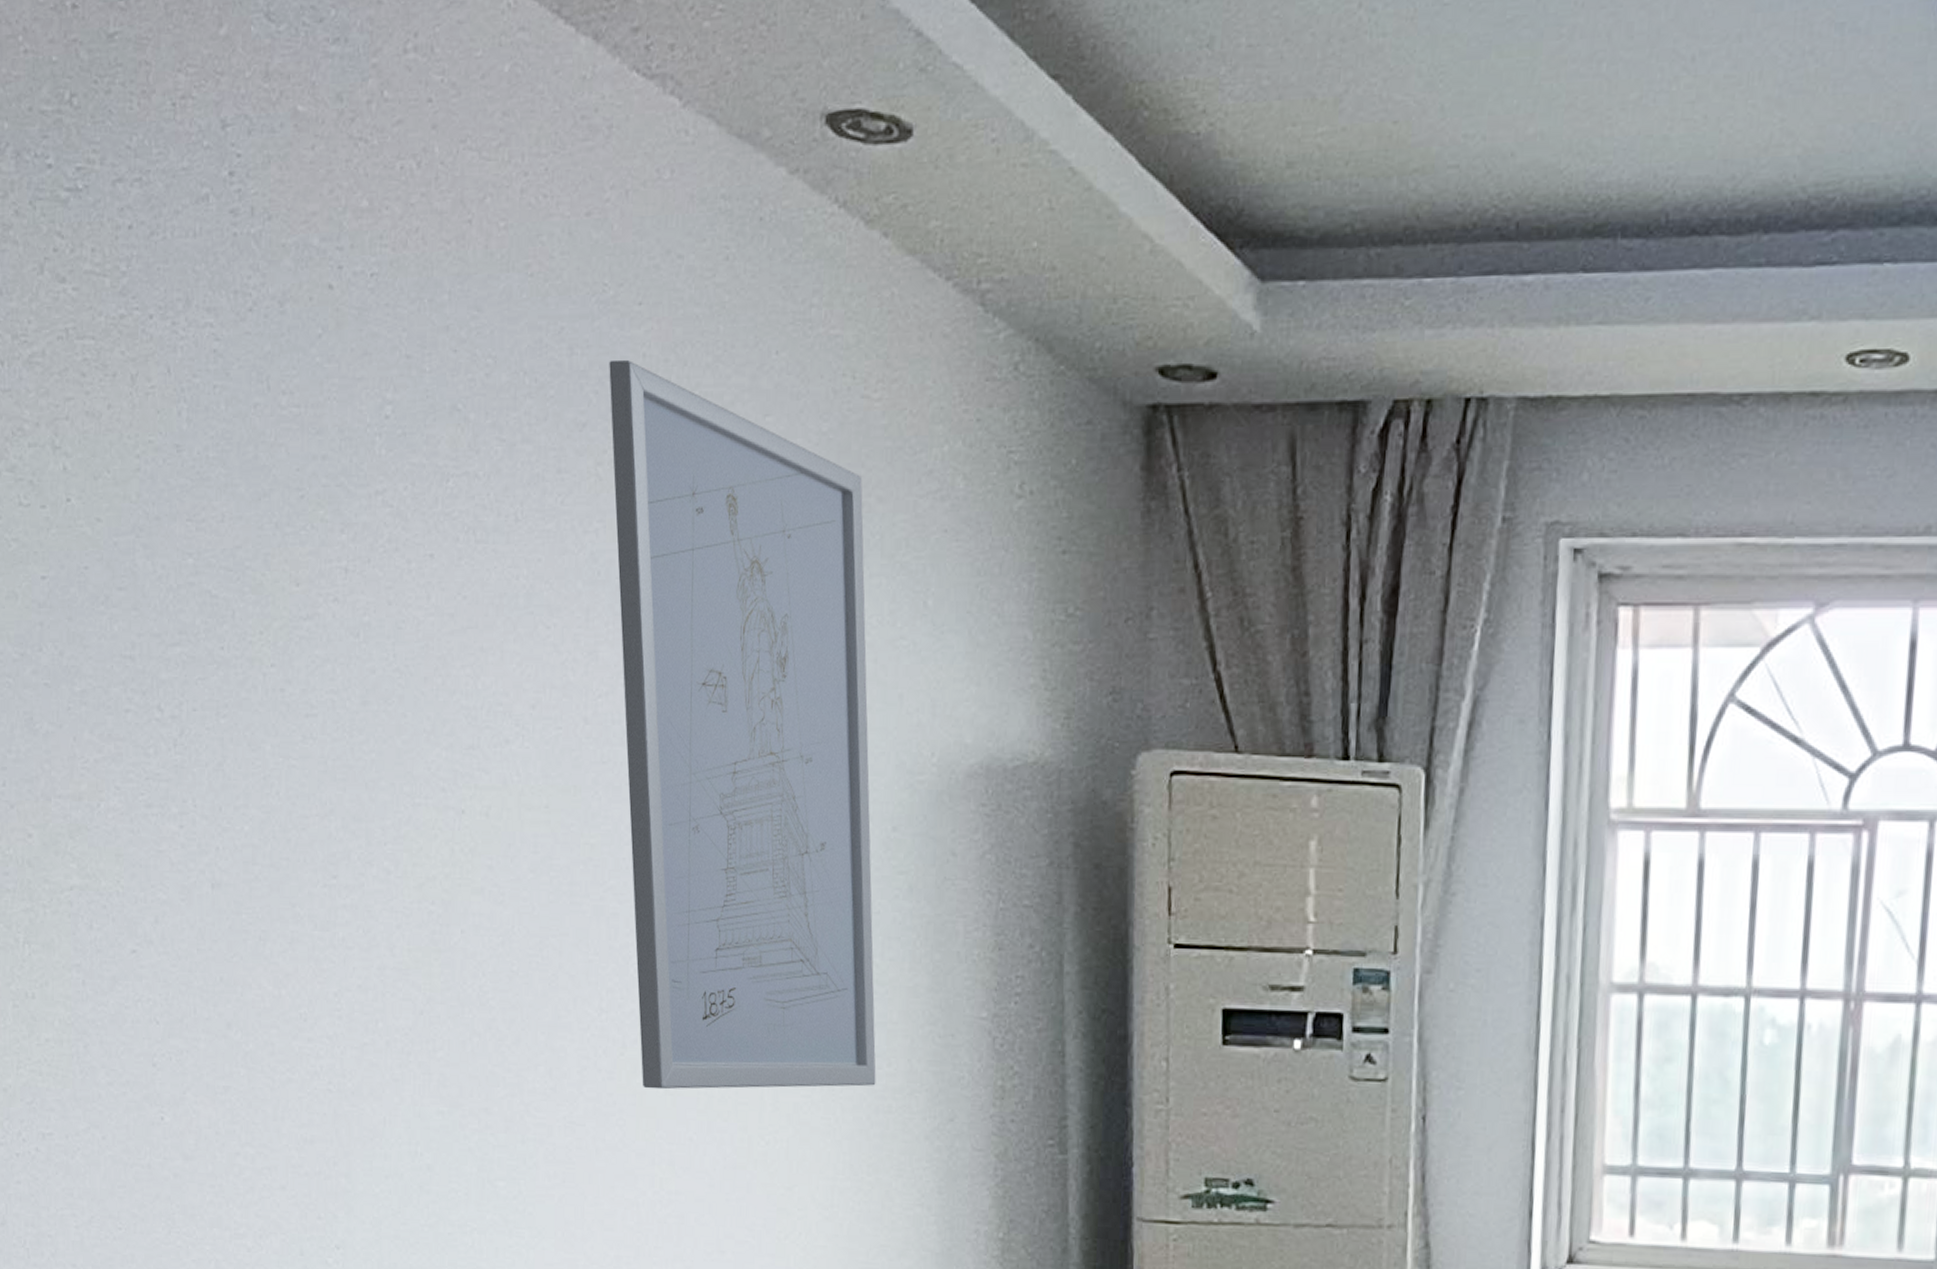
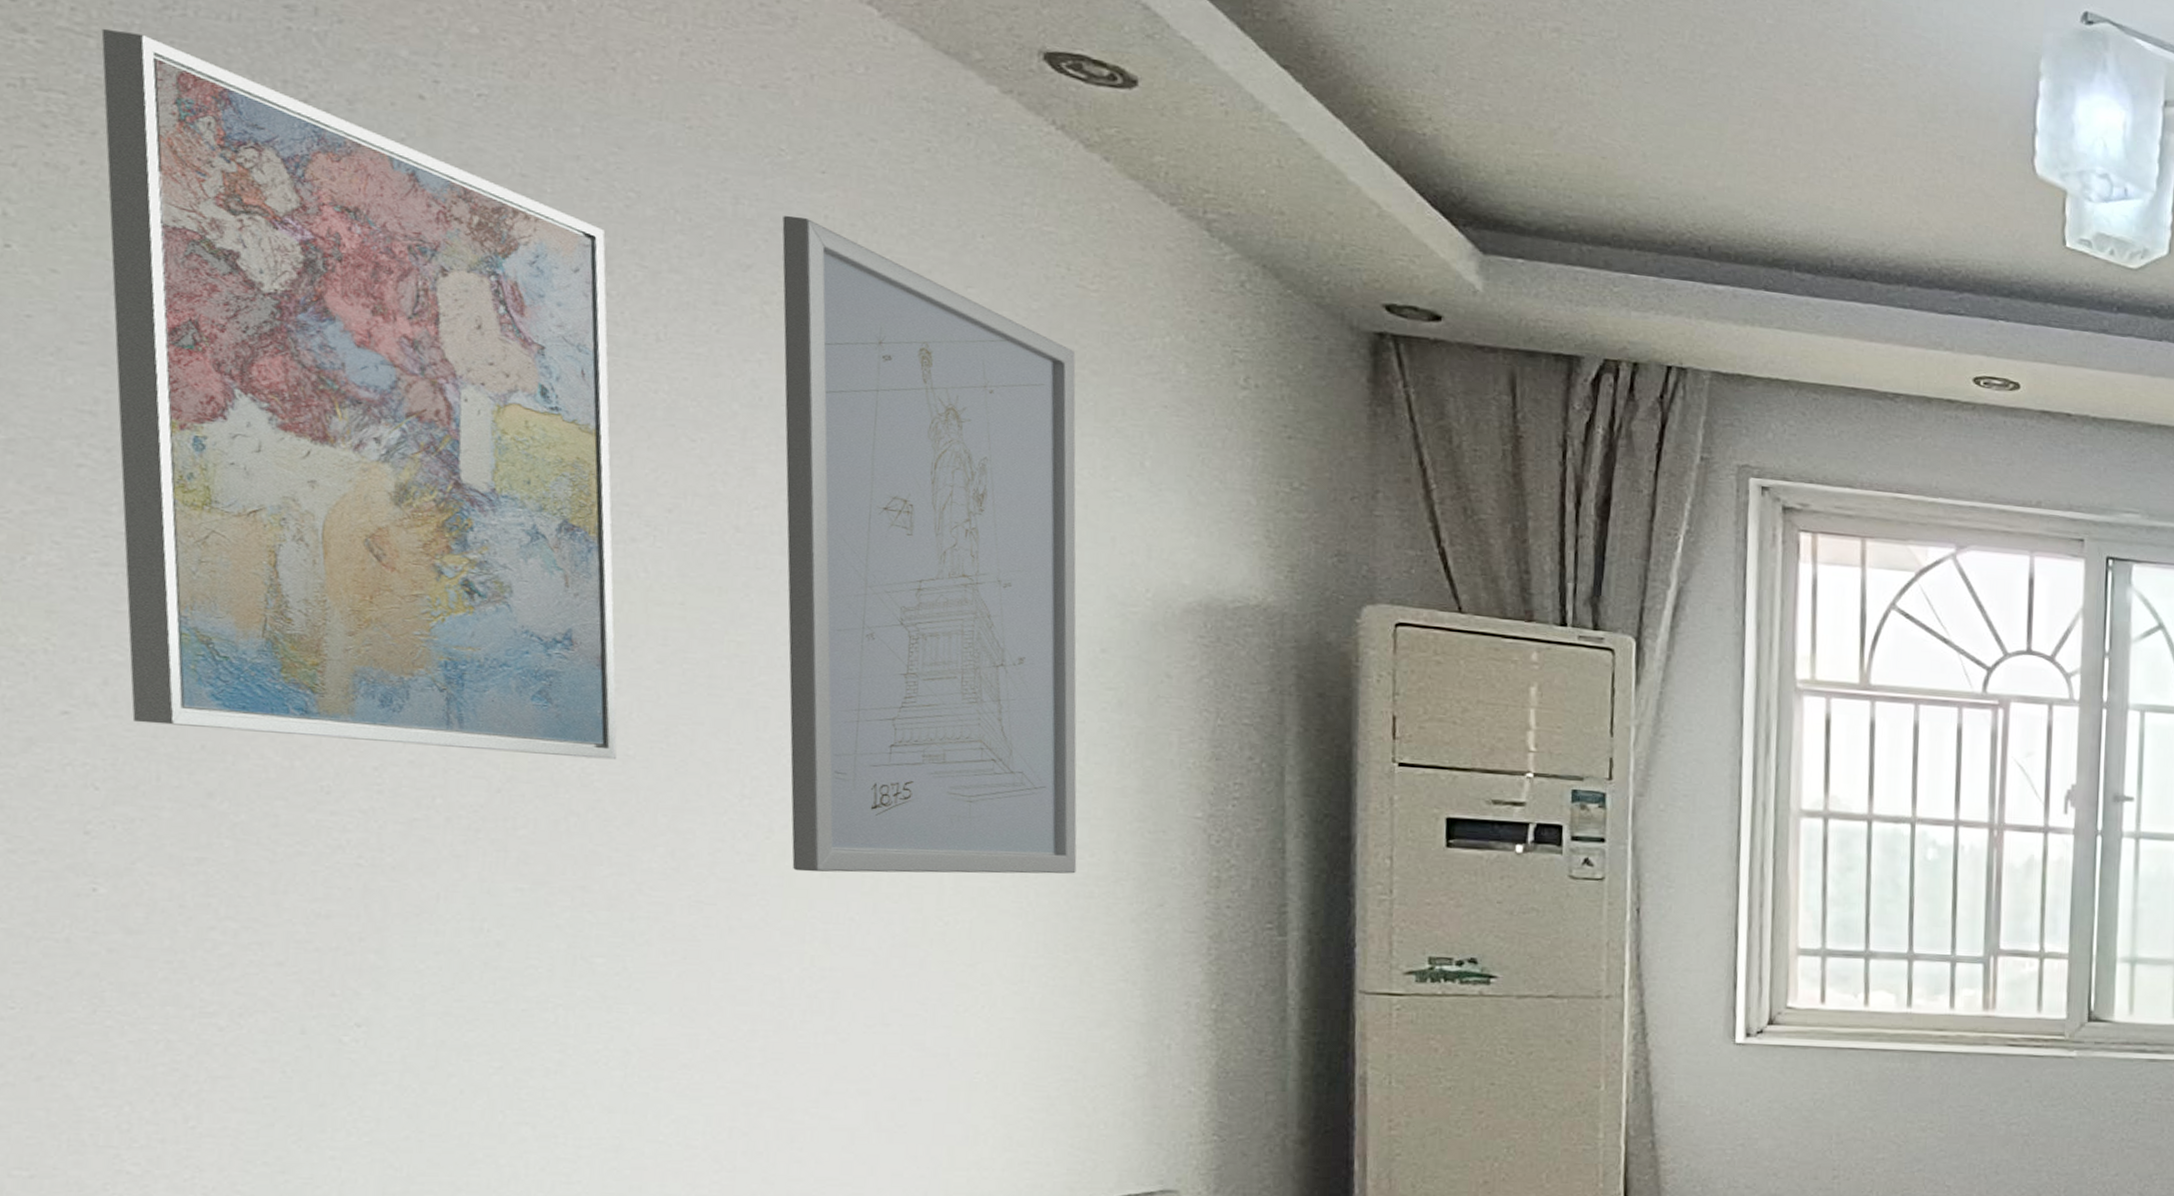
wall art: none [113,265,504,976] -> present [101,29,617,760]

